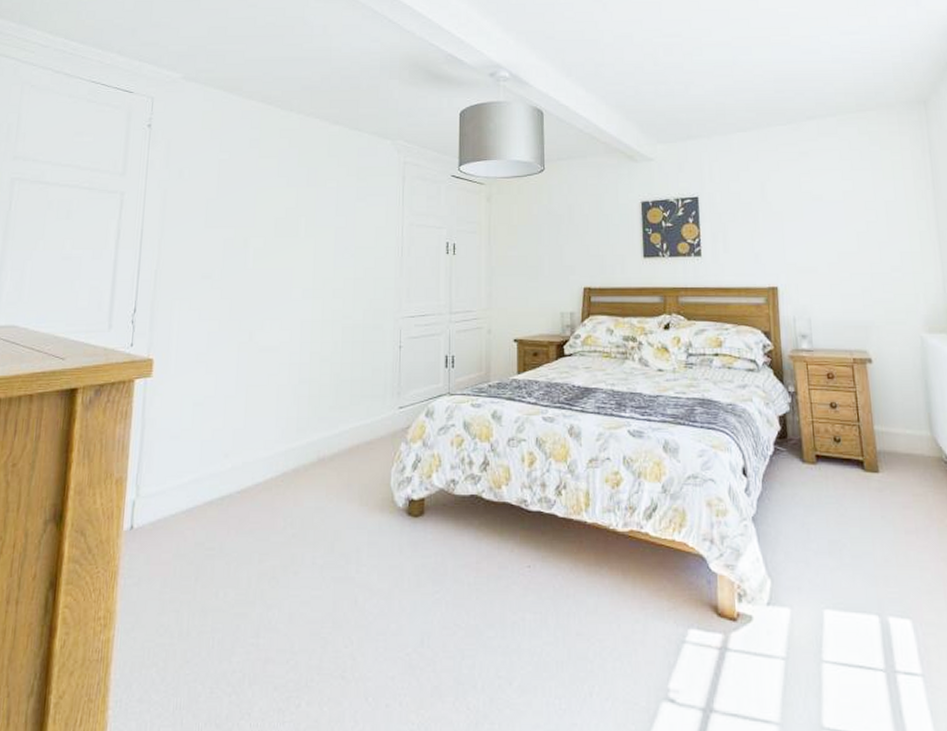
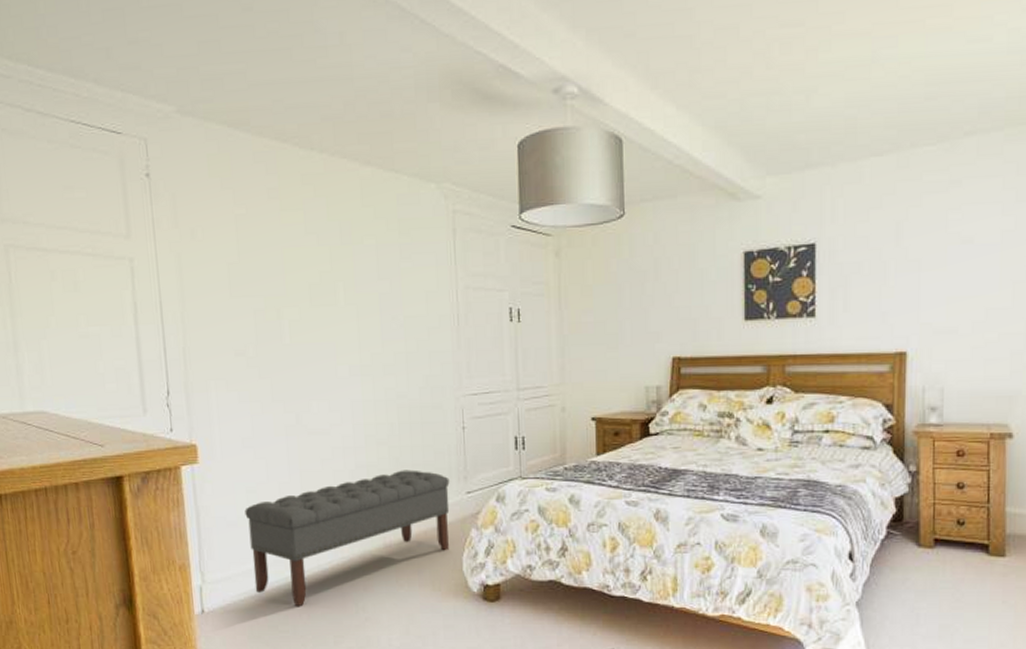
bench: none [187,385,384,522] -> present [244,470,450,606]

